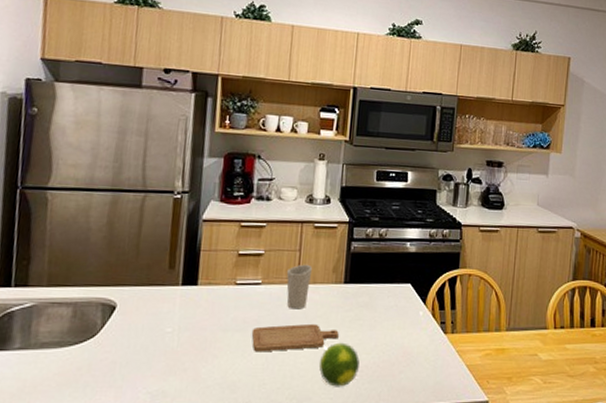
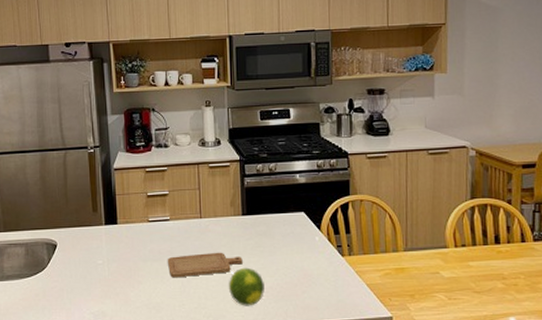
cup: present [286,264,313,310] -> none [189,200,213,240]

